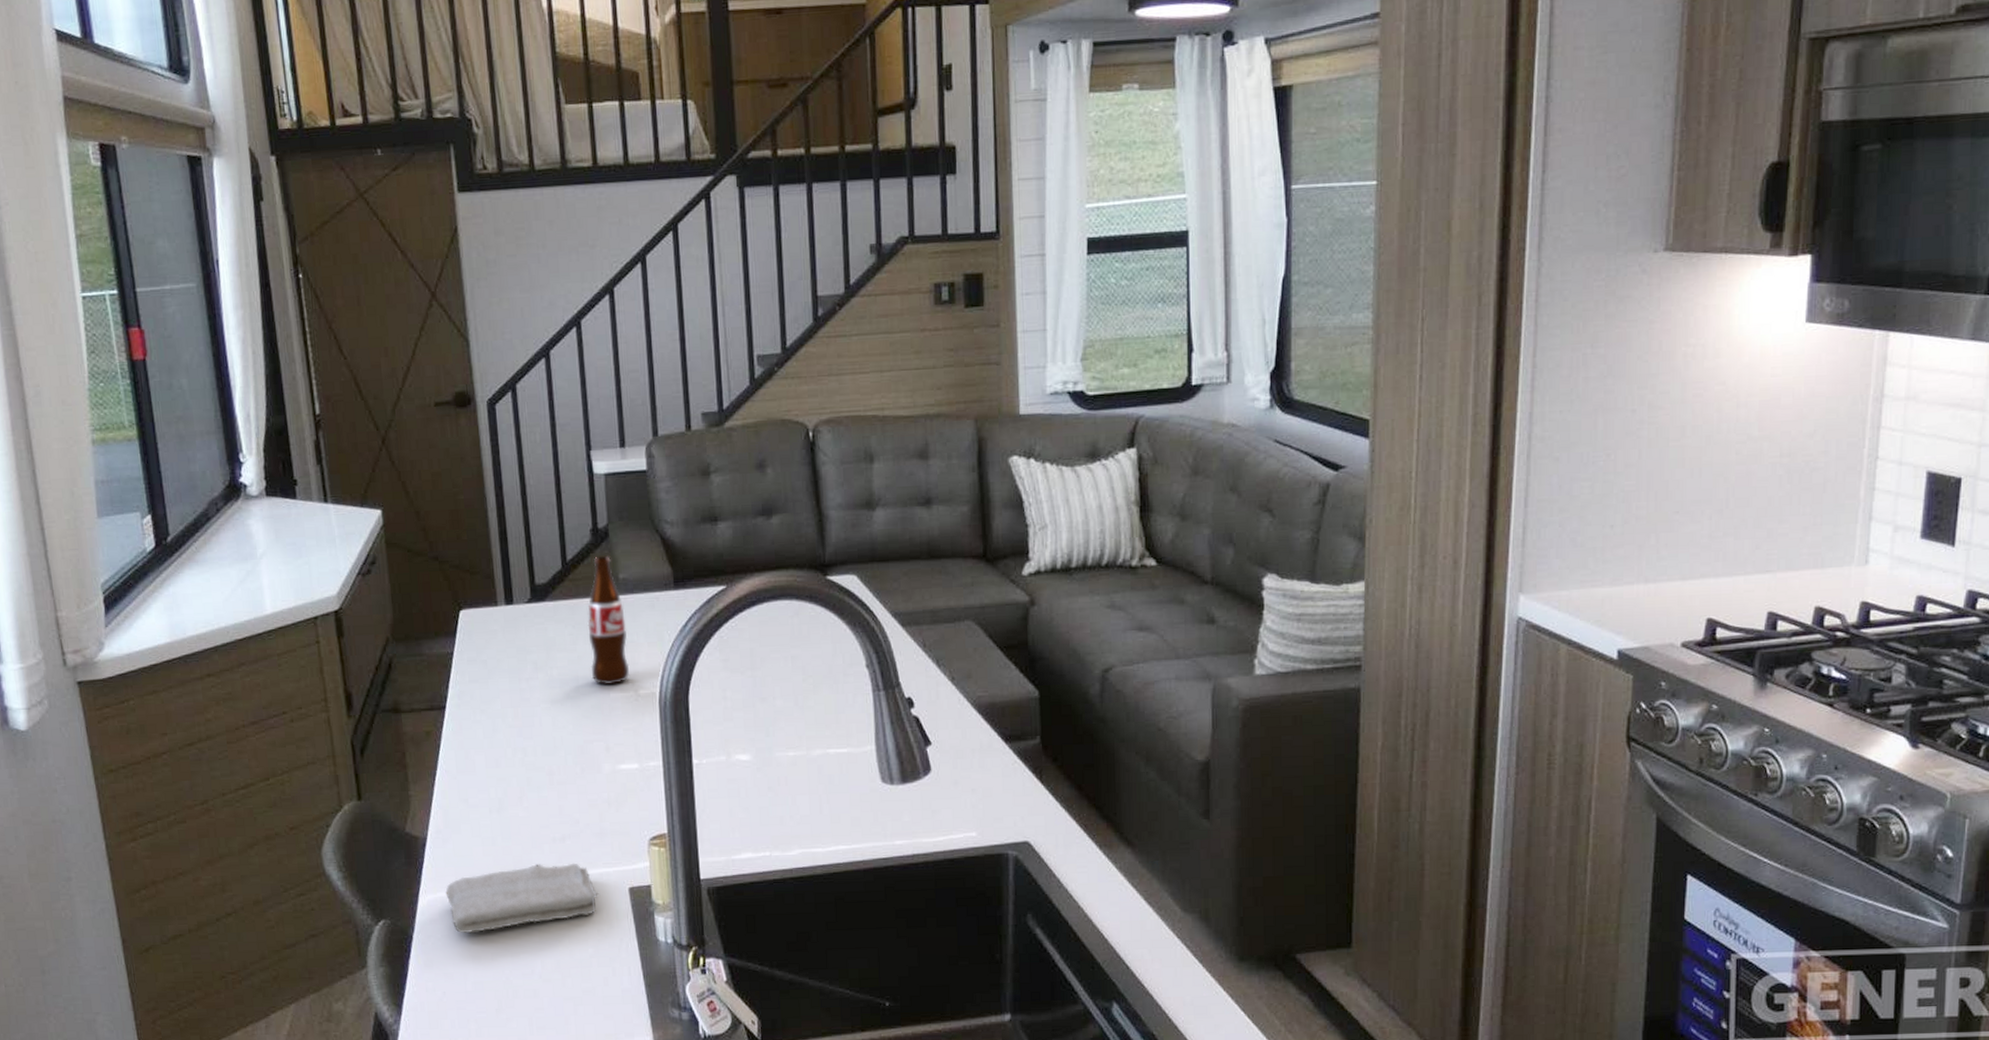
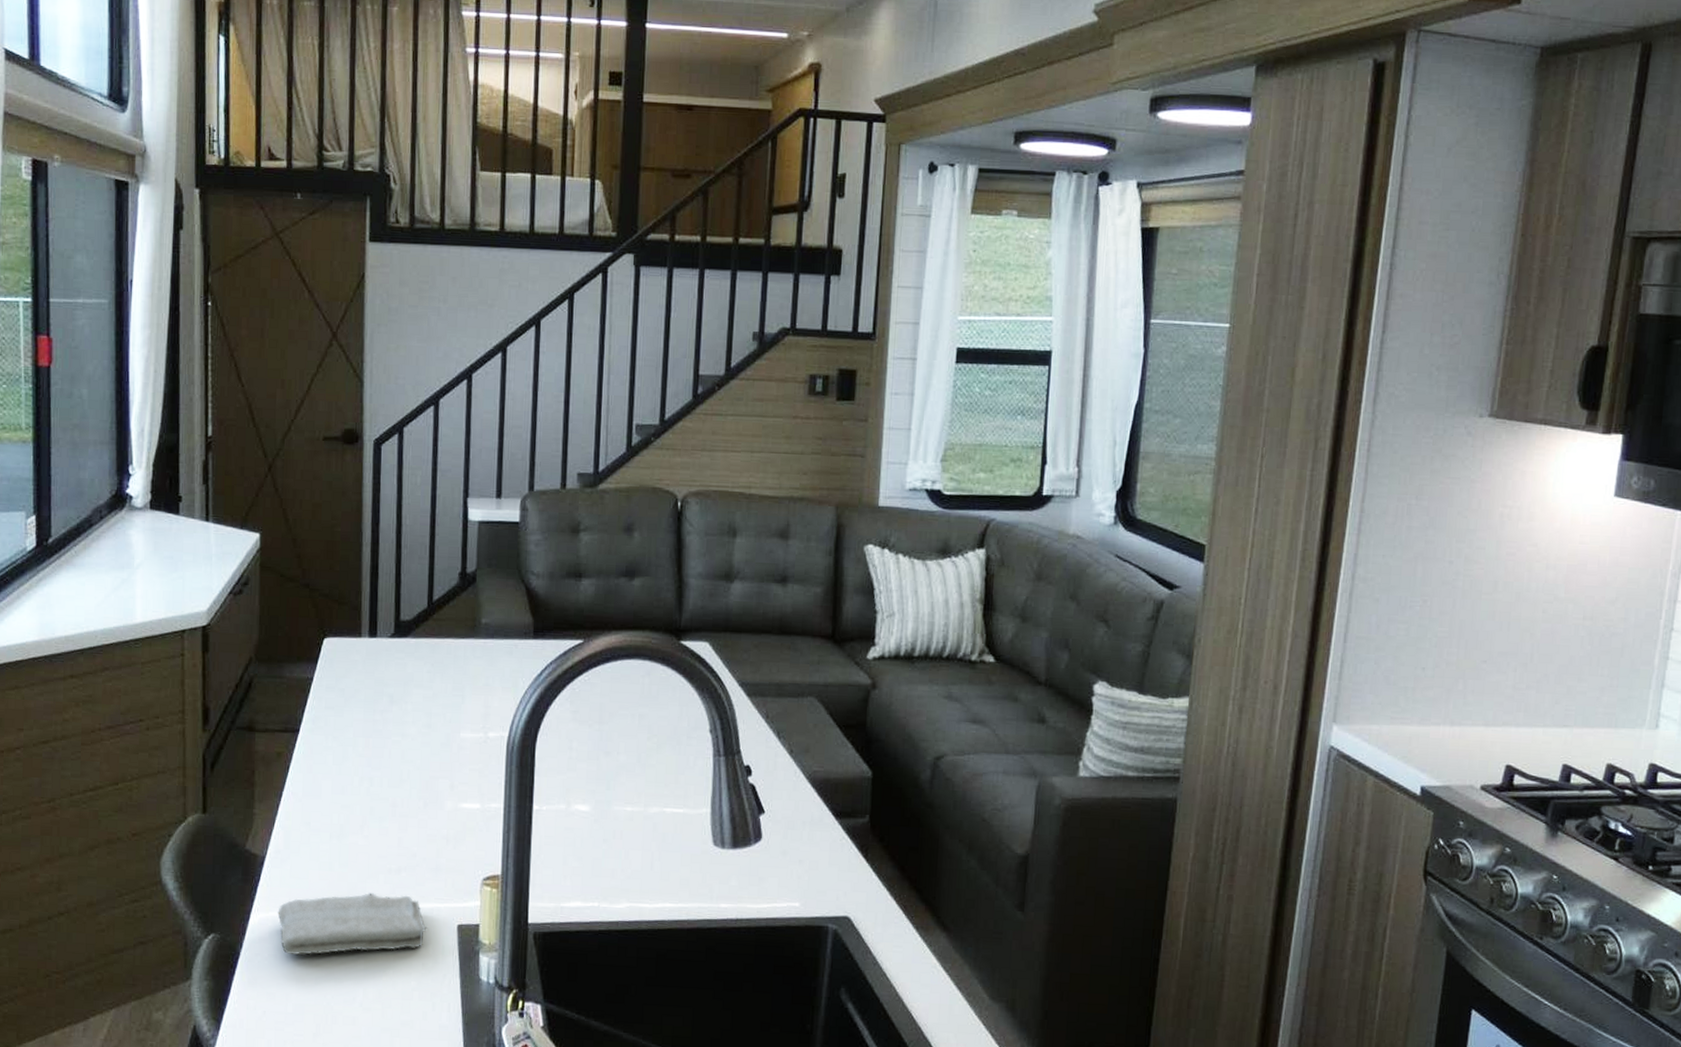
bottle: present [587,555,630,684] -> none [444,599,483,724]

